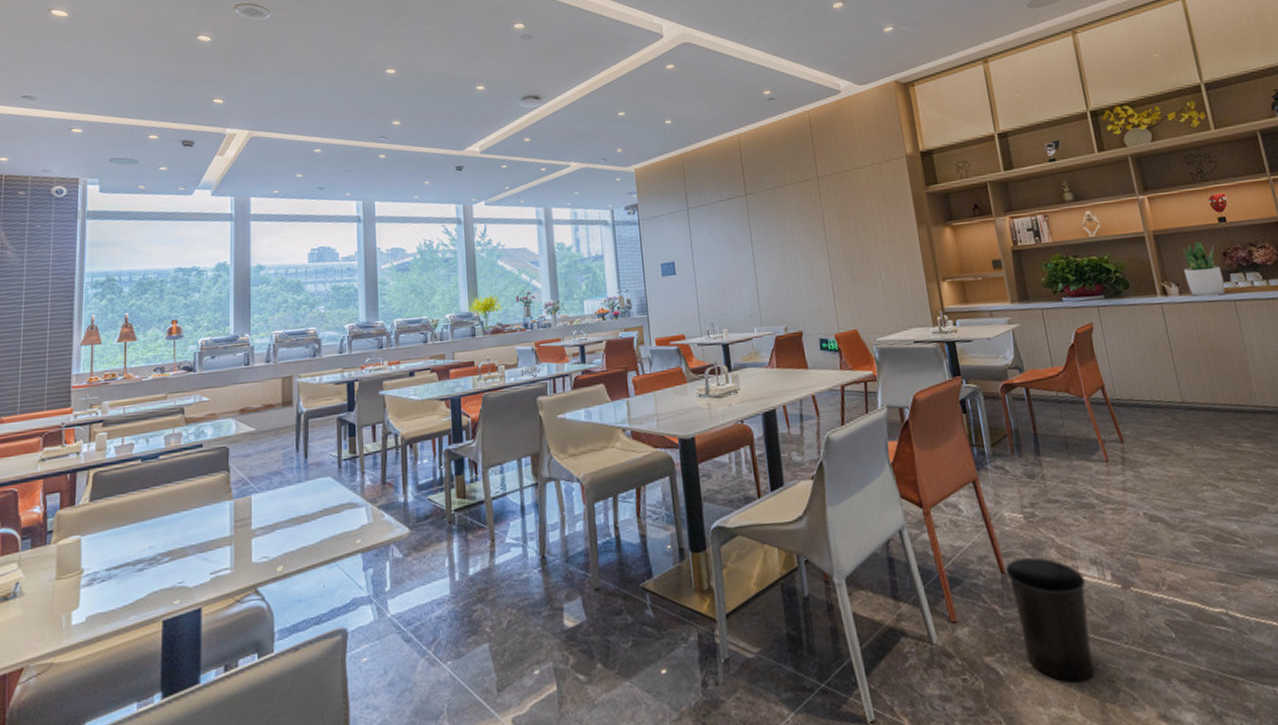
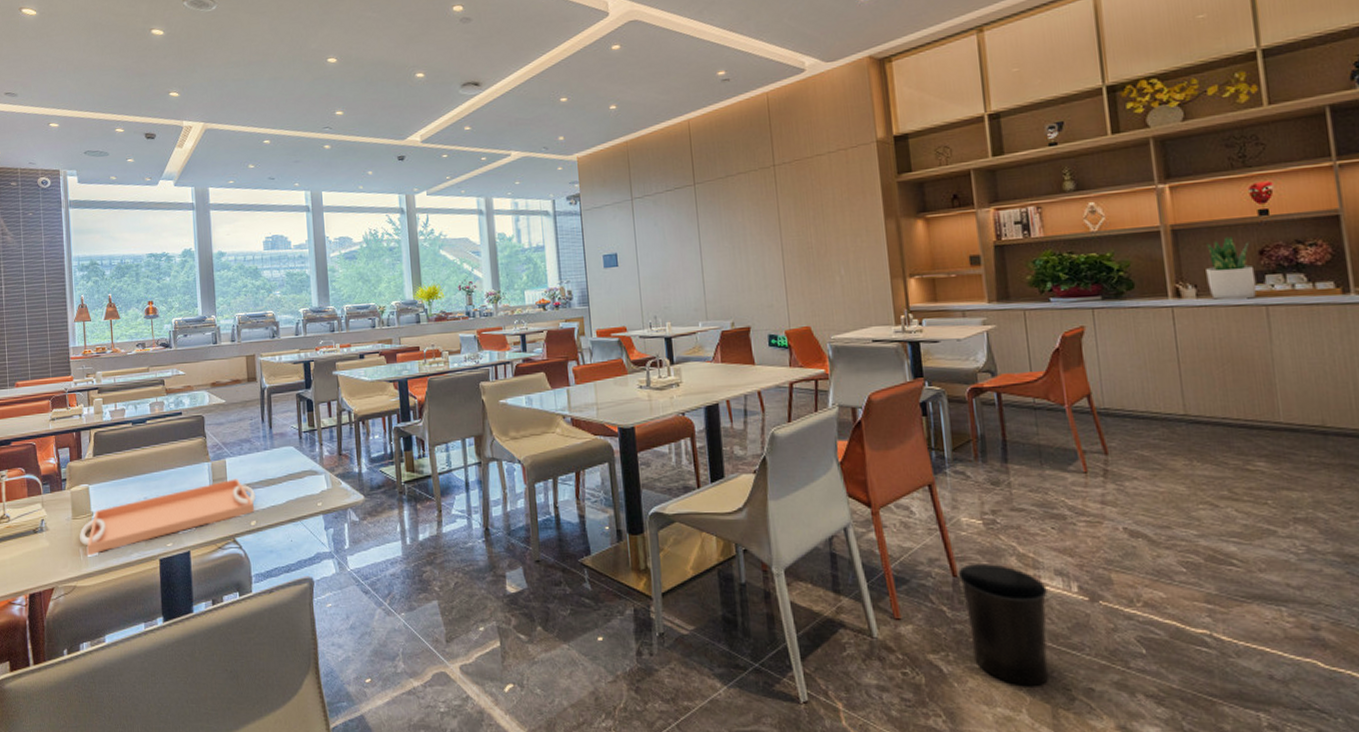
serving tray: none [62,517,286,623] -> present [79,478,257,555]

